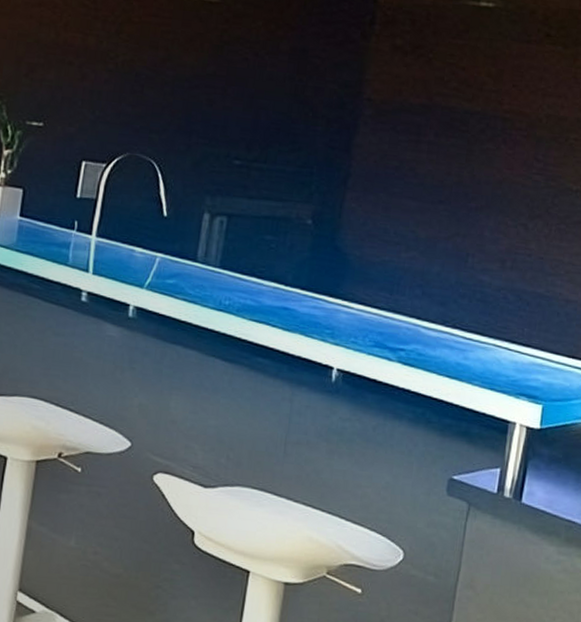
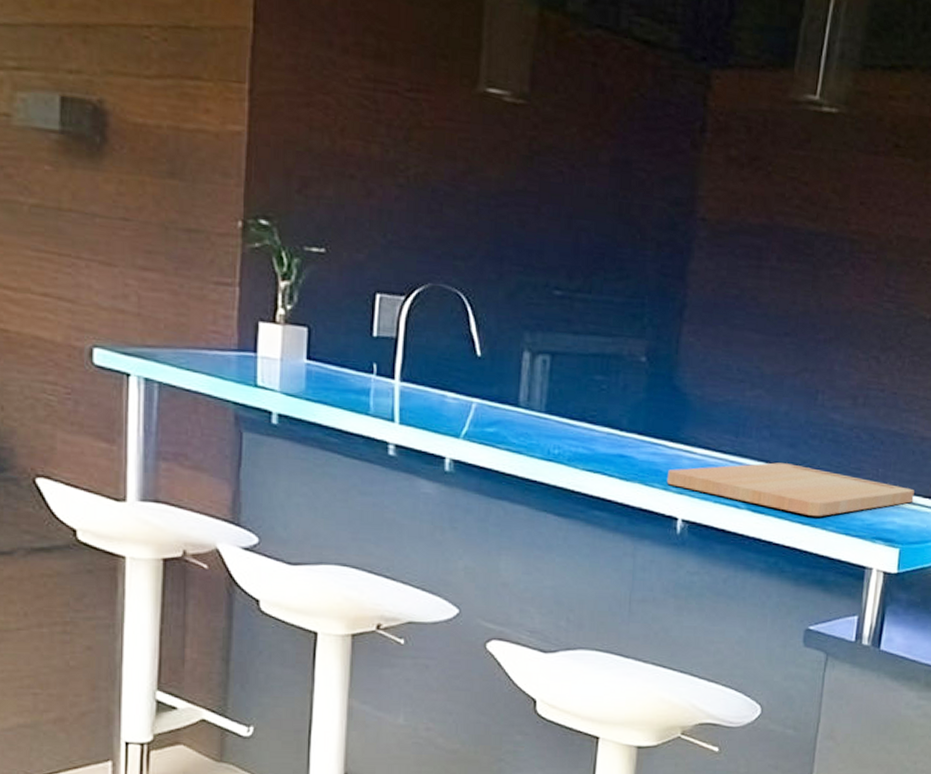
cutting board: none [324,319,558,371] -> present [666,462,914,516]

